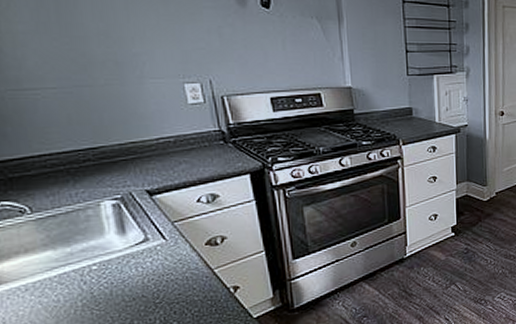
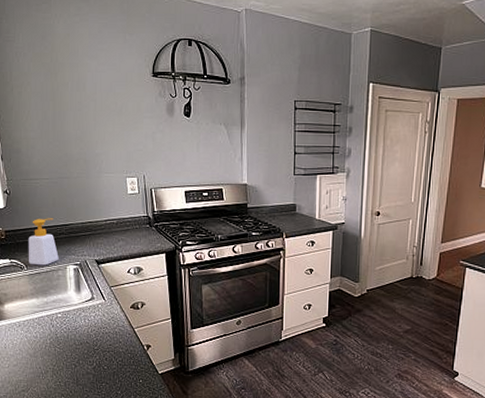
soap bottle: none [29,140,86,206] -> present [28,218,59,266]

